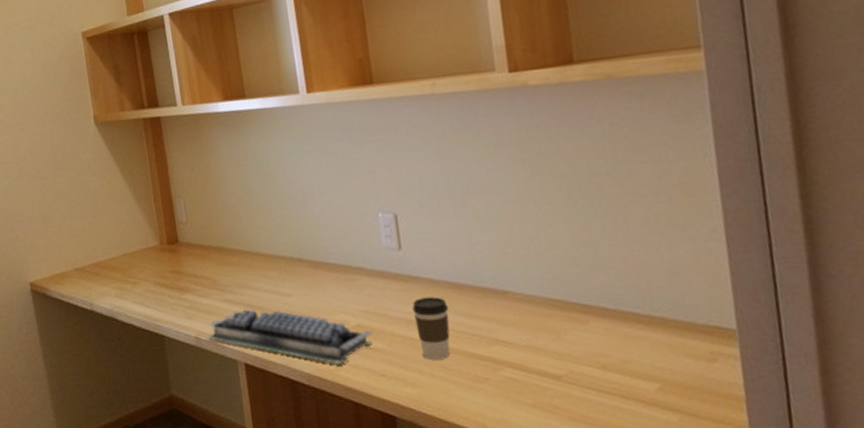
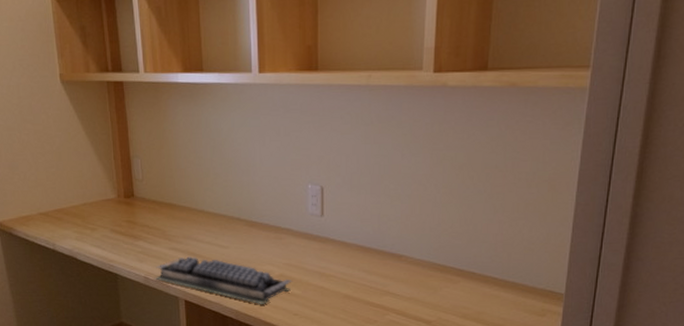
coffee cup: present [412,296,450,360] -> none [326,256,354,305]

